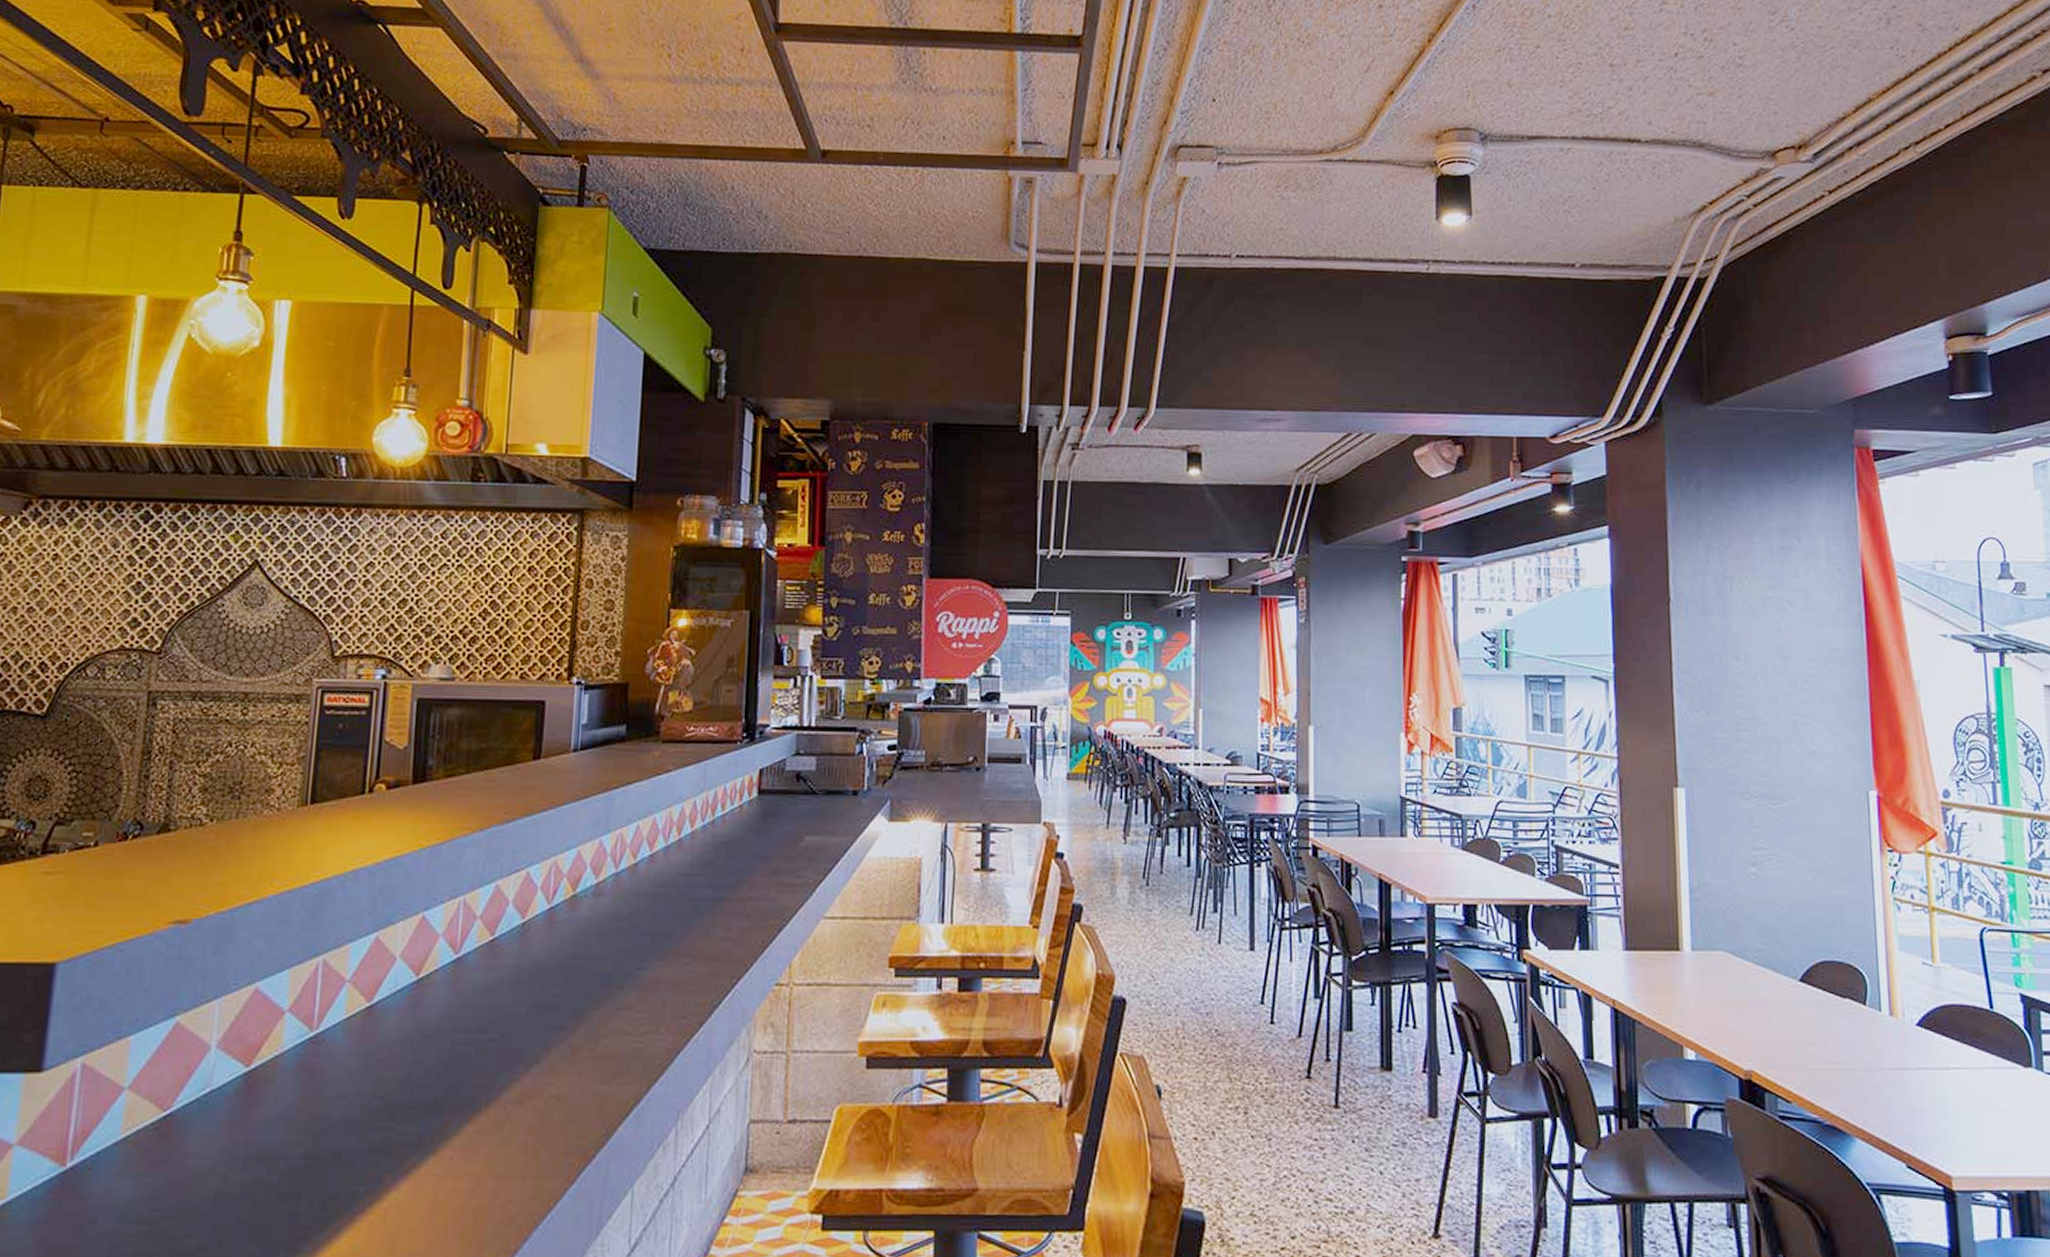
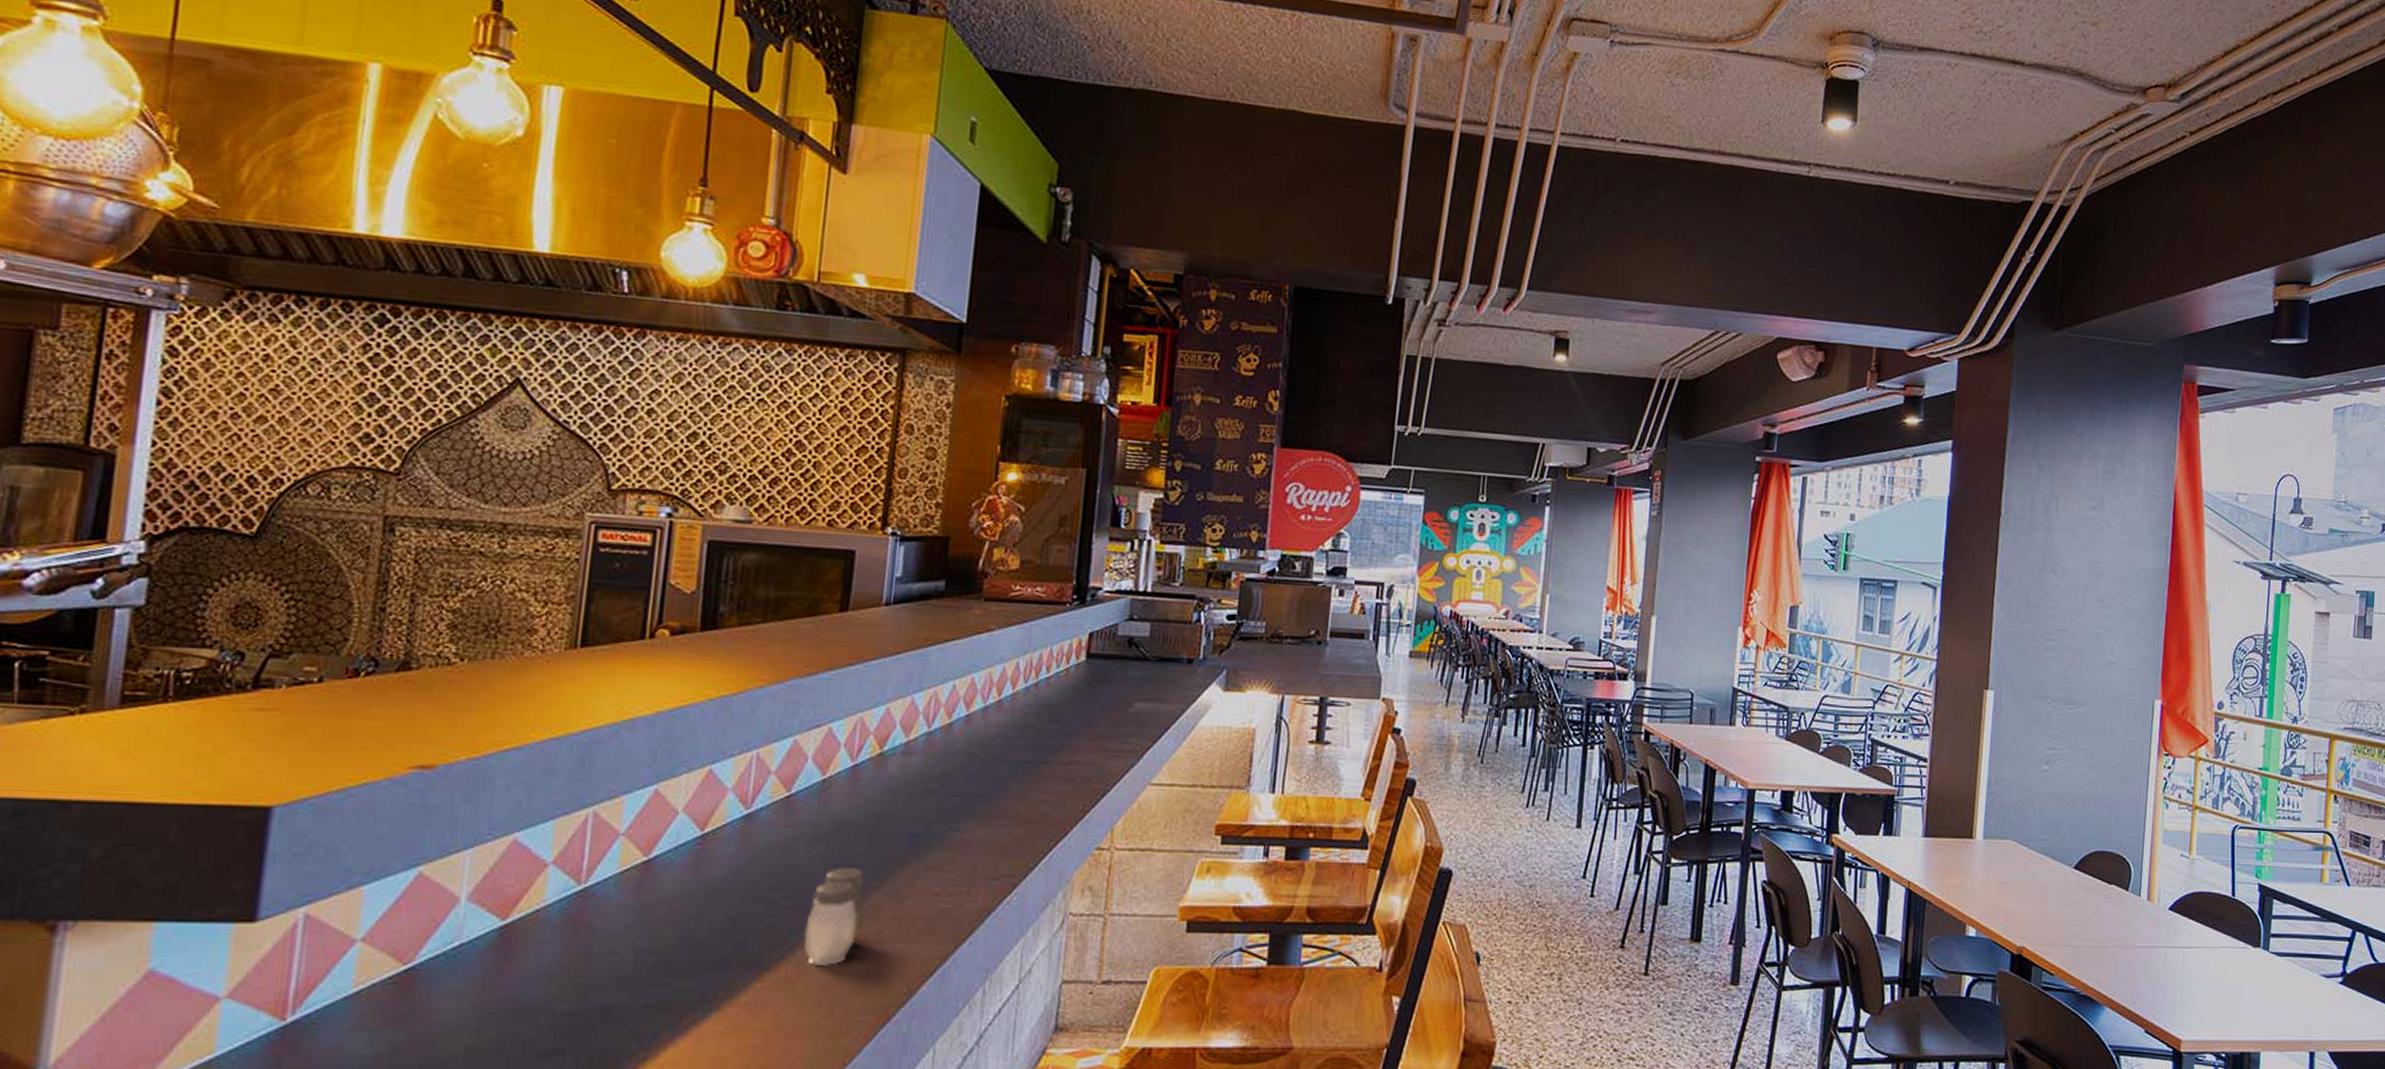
salt and pepper shaker: none [510,1008,565,1107] -> present [803,867,865,965]

